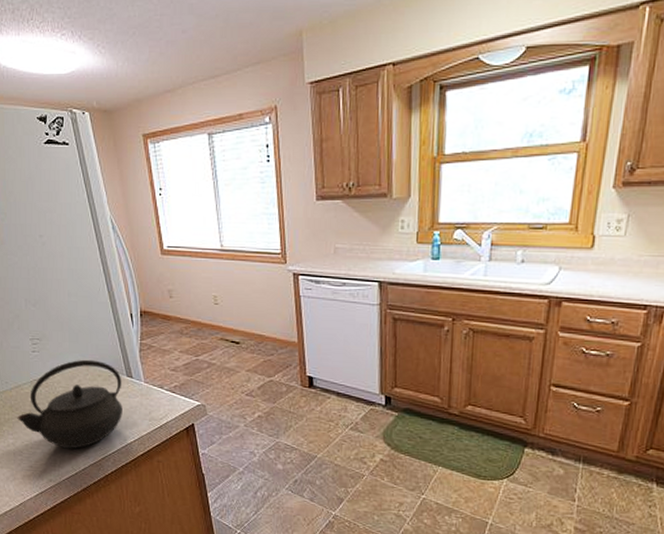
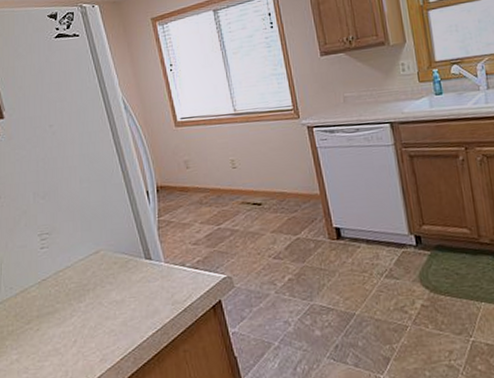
kettle: present [17,359,123,449] -> none [22,246,142,355]

